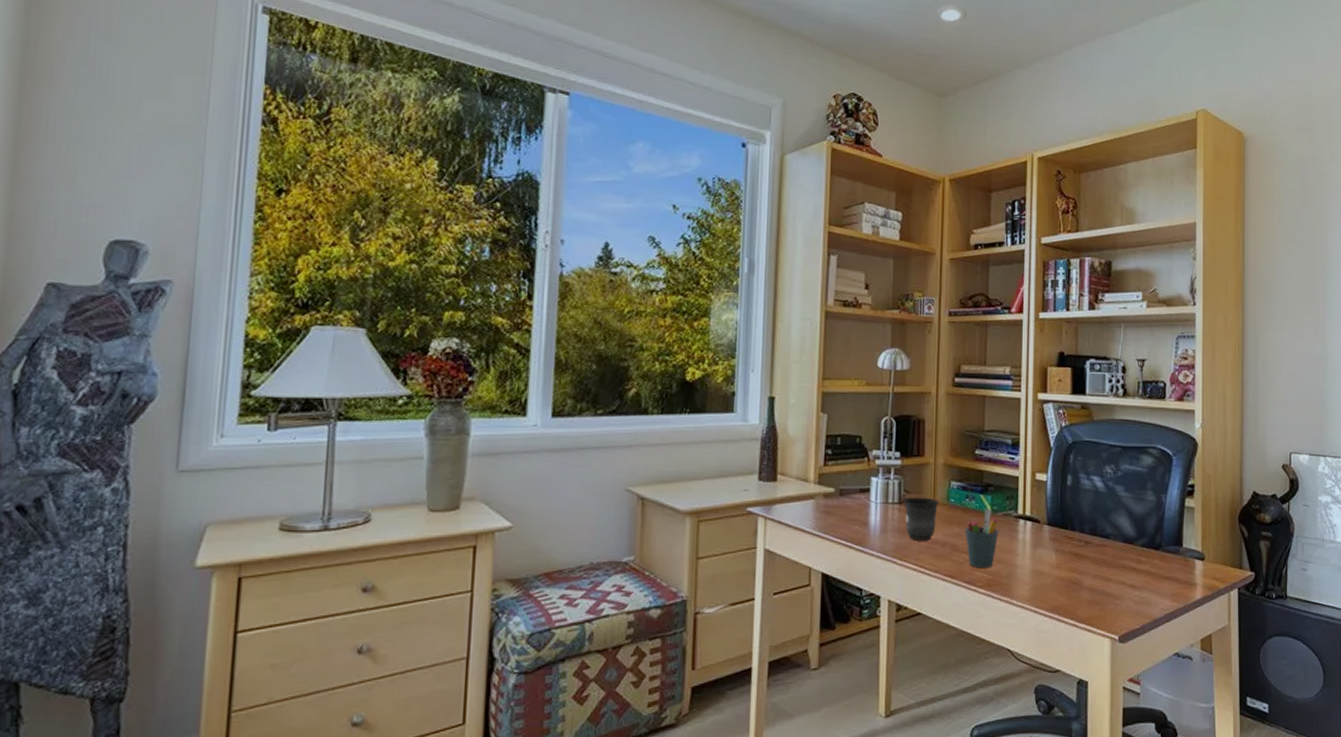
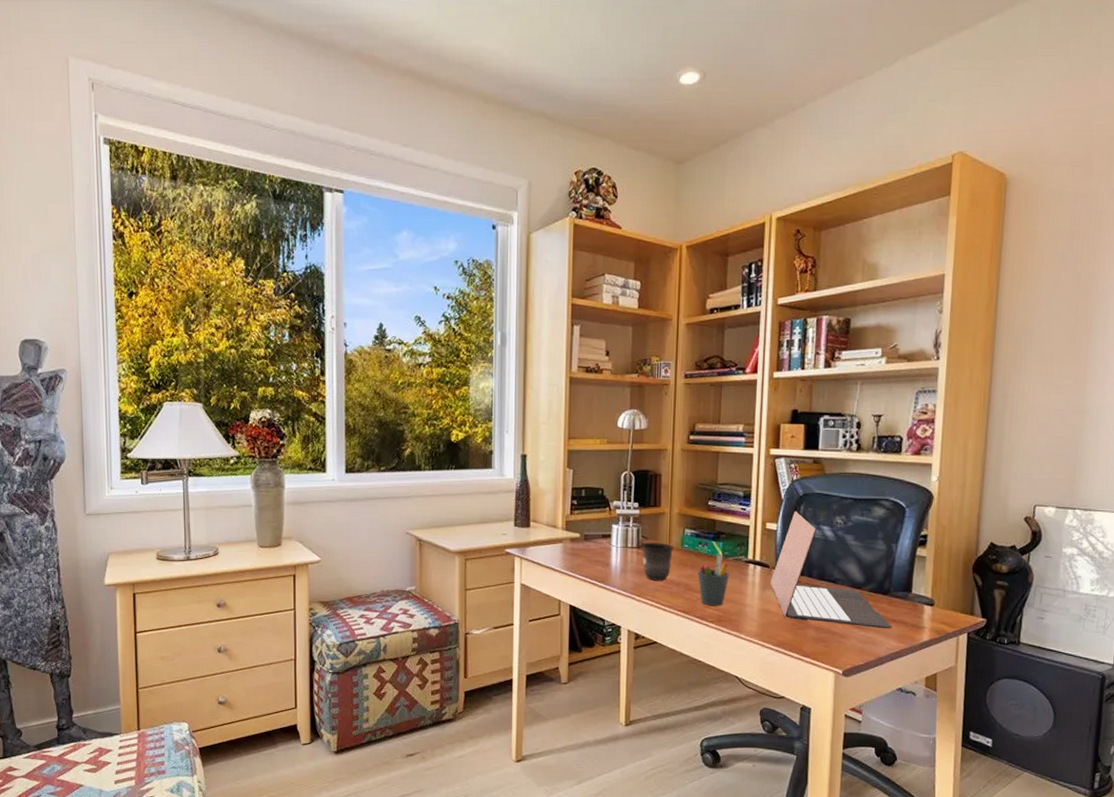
laptop: none [1041,460,1166,588] -> present [770,511,892,629]

